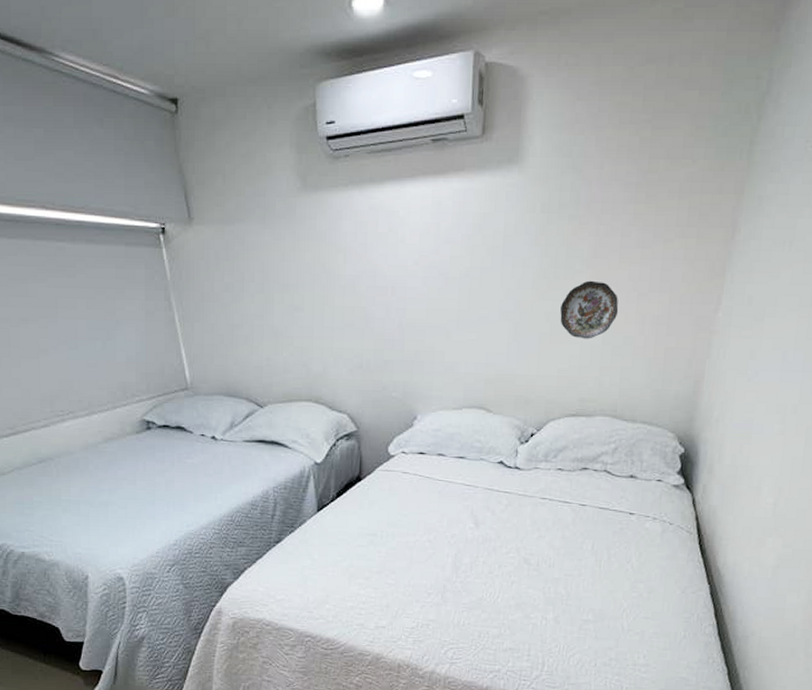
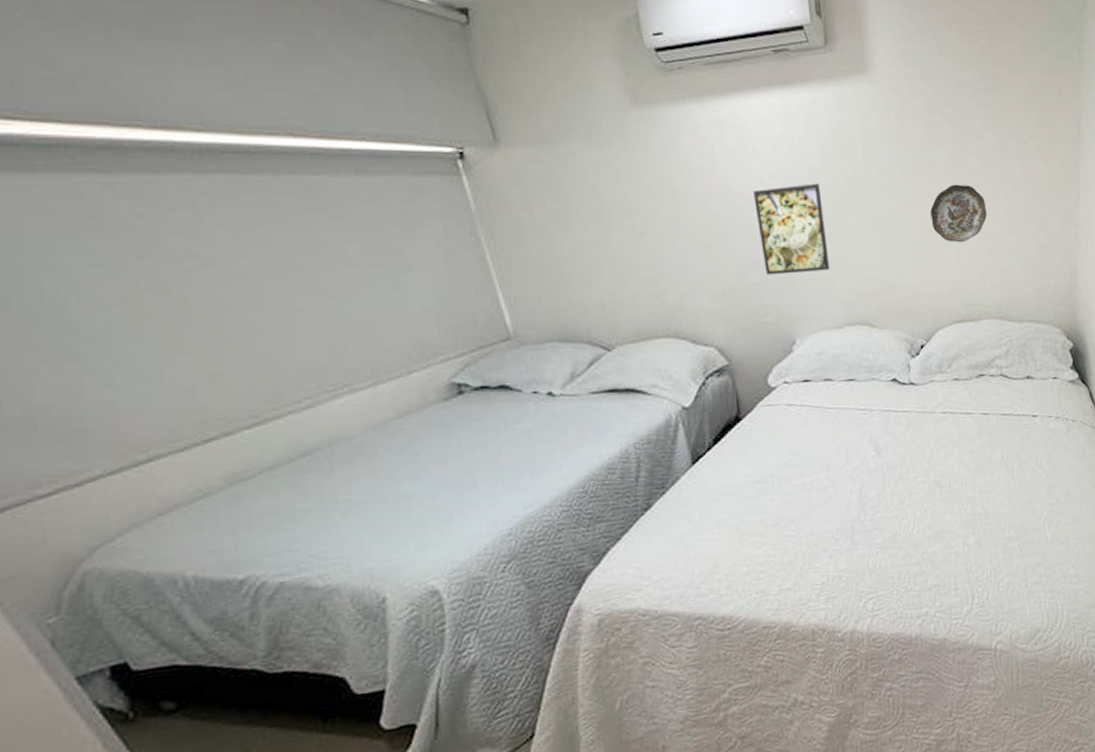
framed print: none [396,271,459,355] -> present [753,183,830,275]

